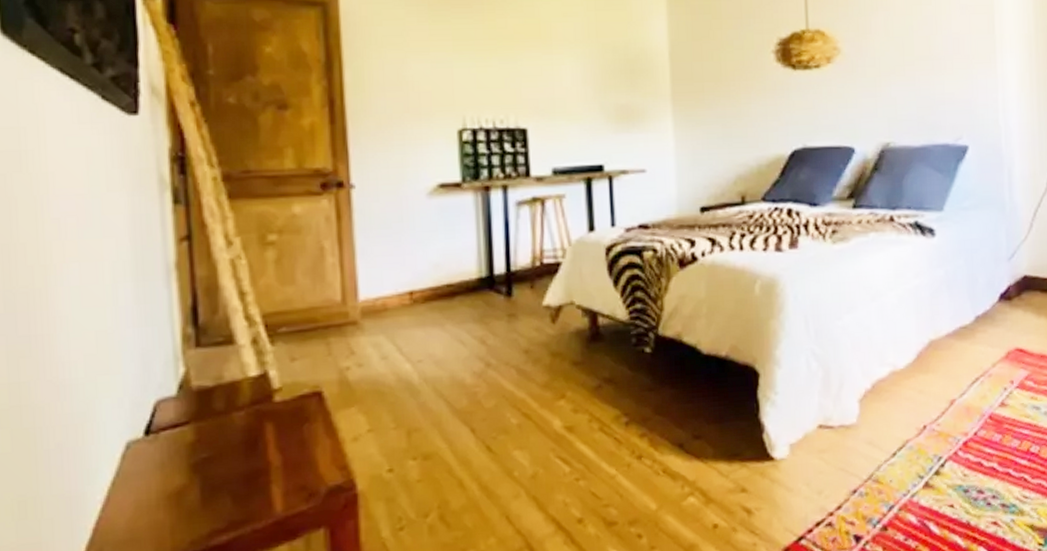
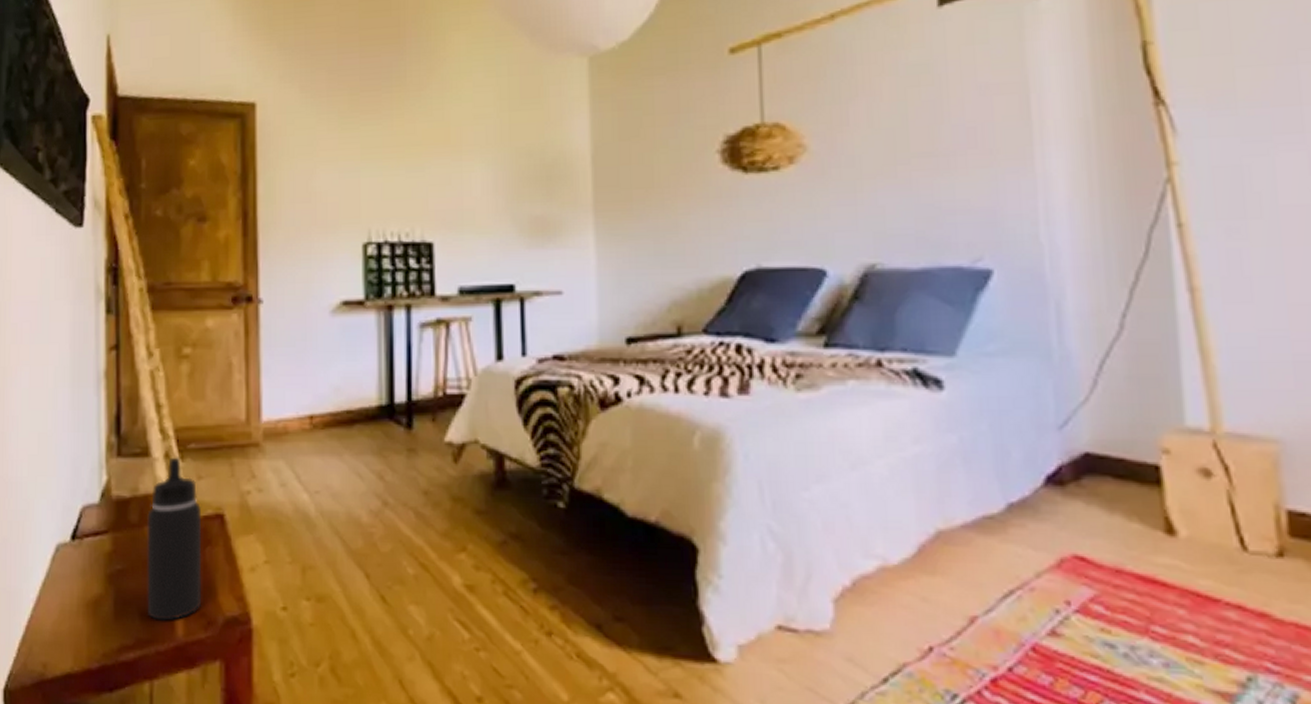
water bottle: none [235,341,302,501] -> present [147,457,202,621]

